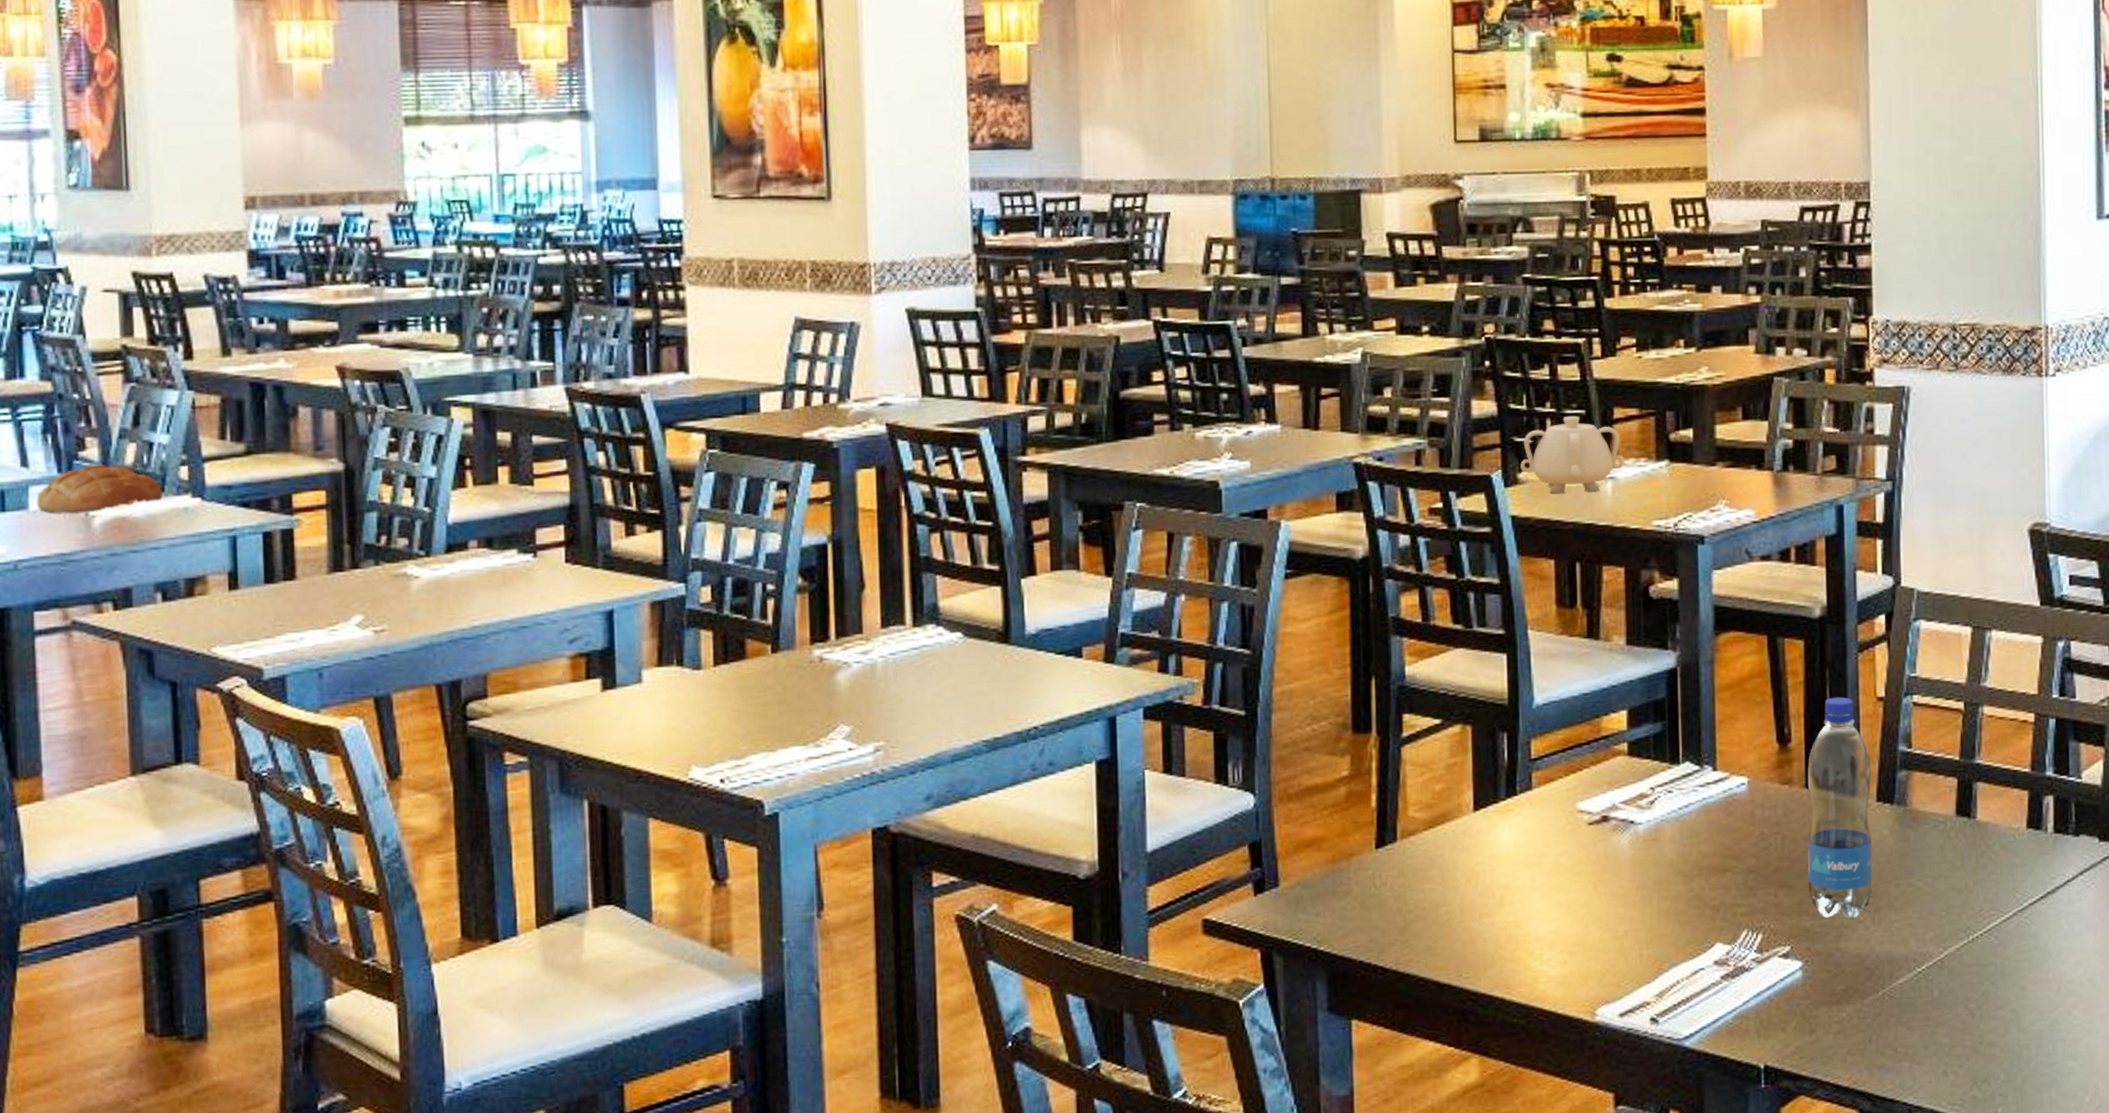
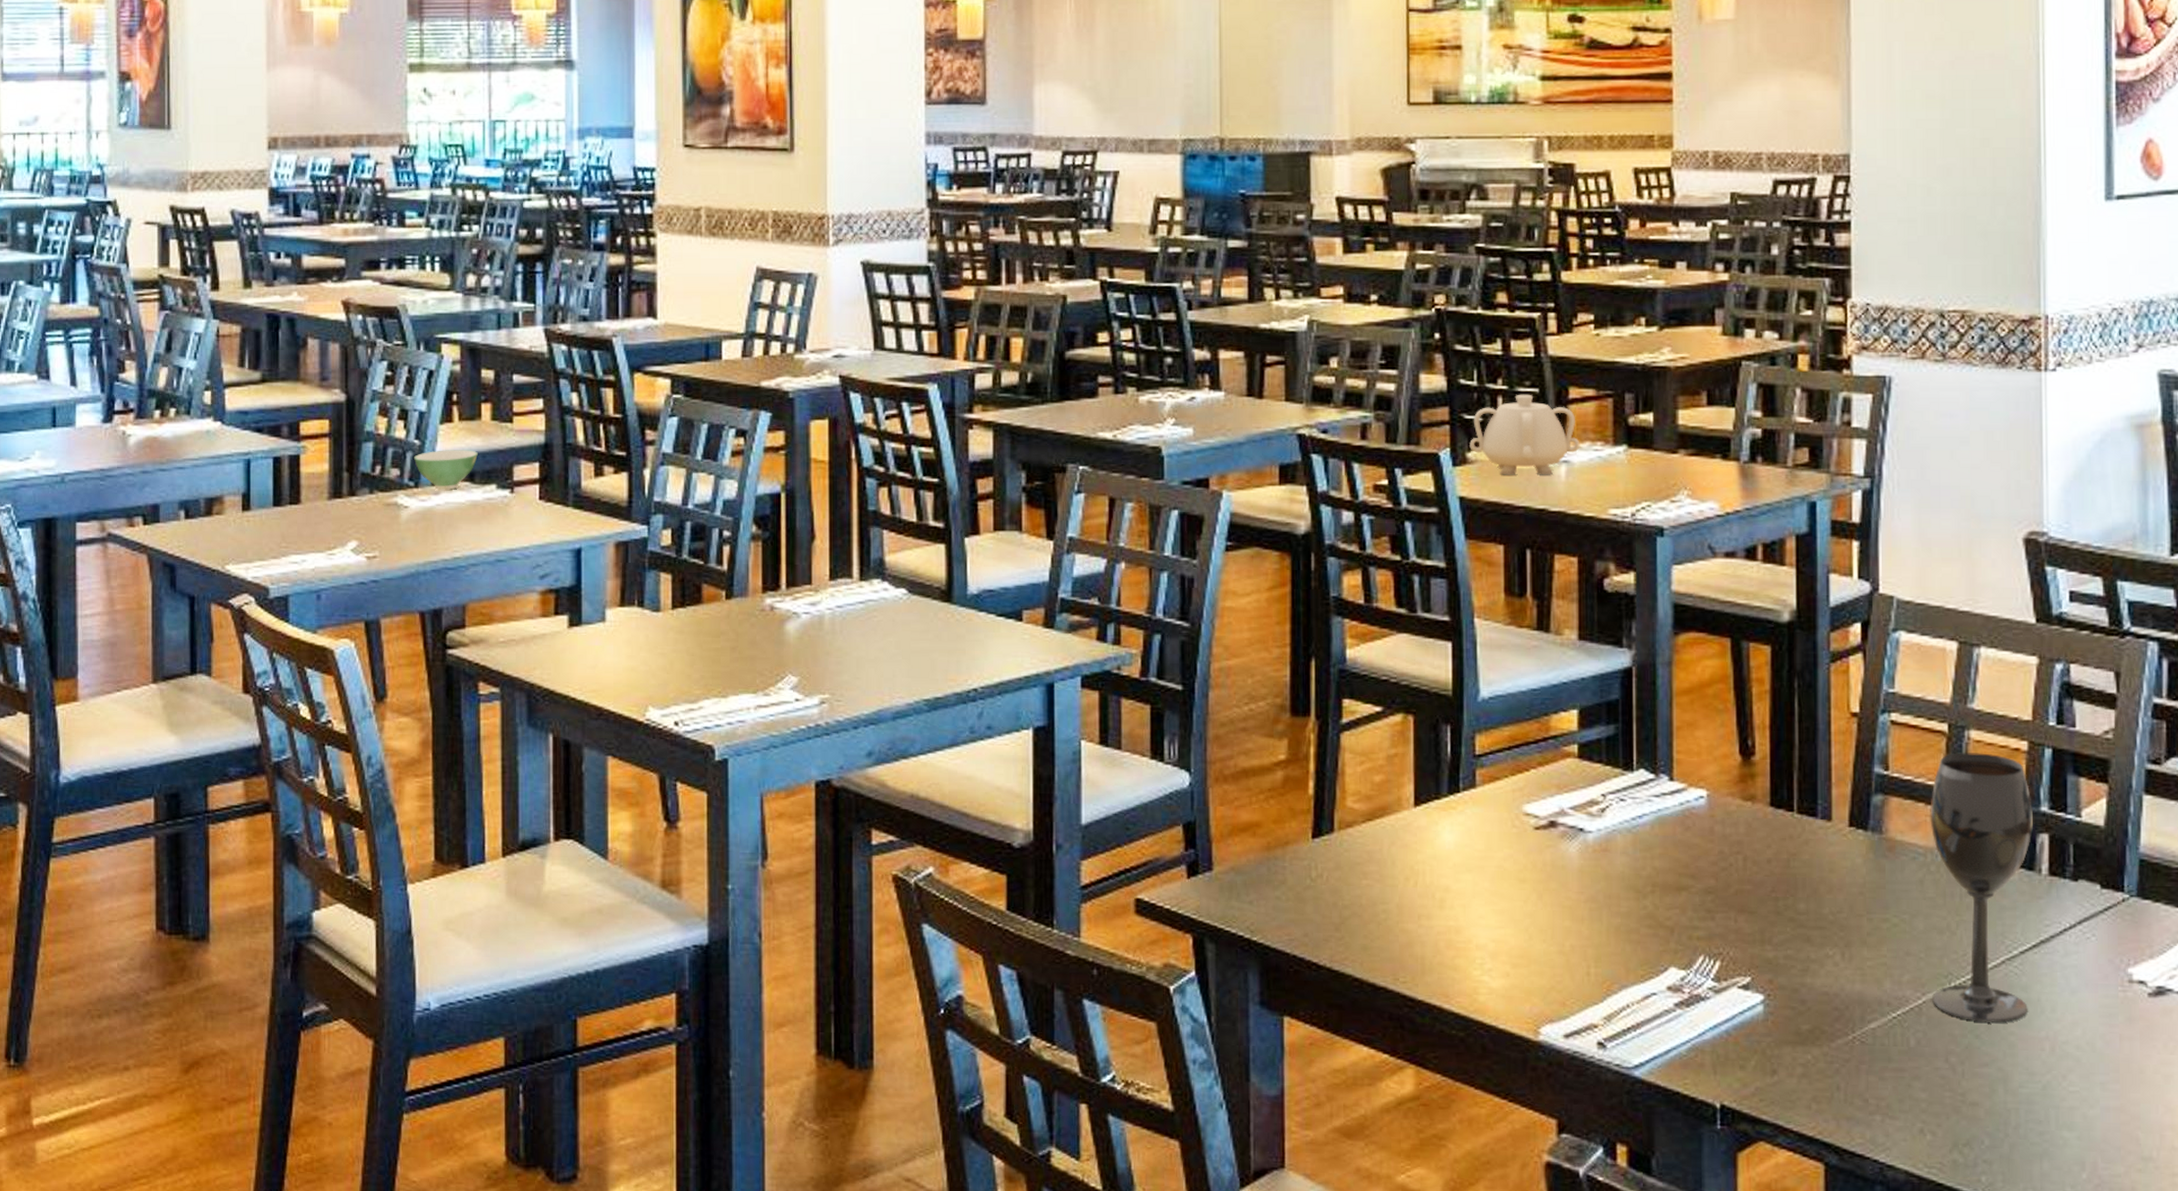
bread: present [36,464,164,515] -> none [82,386,189,433]
bowl: none [423,515,497,558] -> present [413,450,479,490]
bottle: present [1807,697,1872,920] -> none [1771,709,1843,954]
wine glass: none [1949,726,2040,971] -> present [1930,752,2033,1024]

